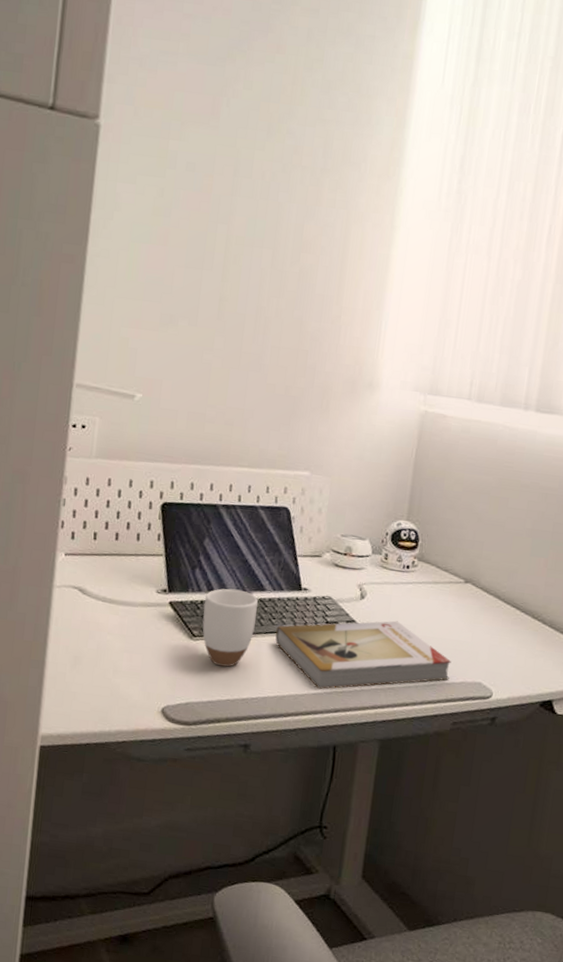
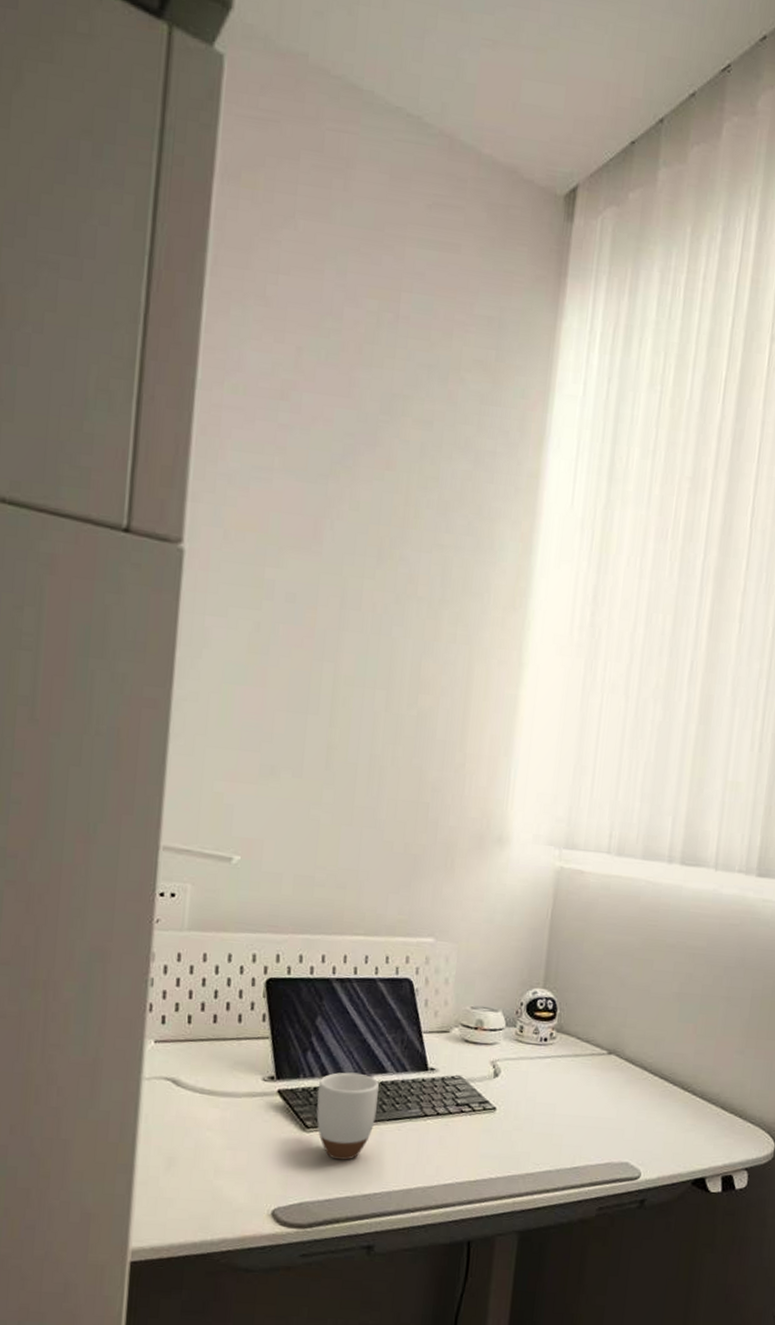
book: present [275,621,452,689] -> none [399,1099,596,1179]

